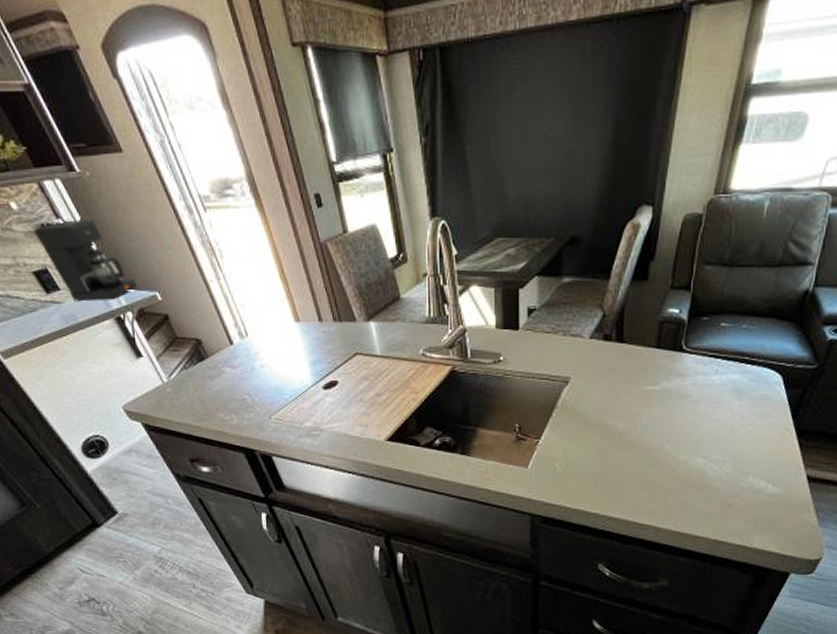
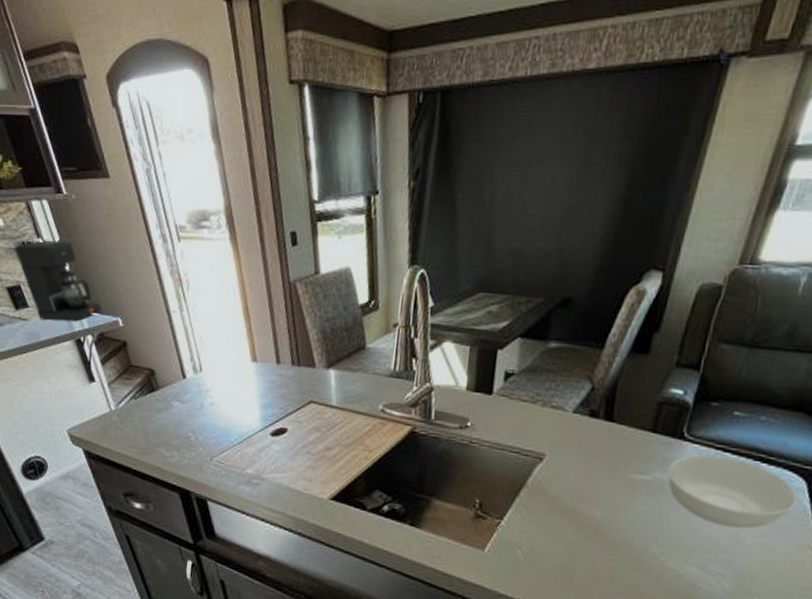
bowl: none [672,362,777,420] -> present [667,454,799,529]

